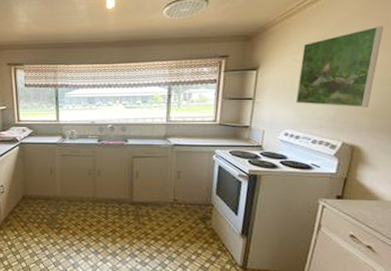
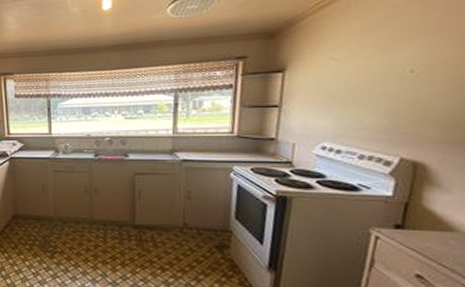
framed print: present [295,26,384,107] -> none [334,12,454,115]

